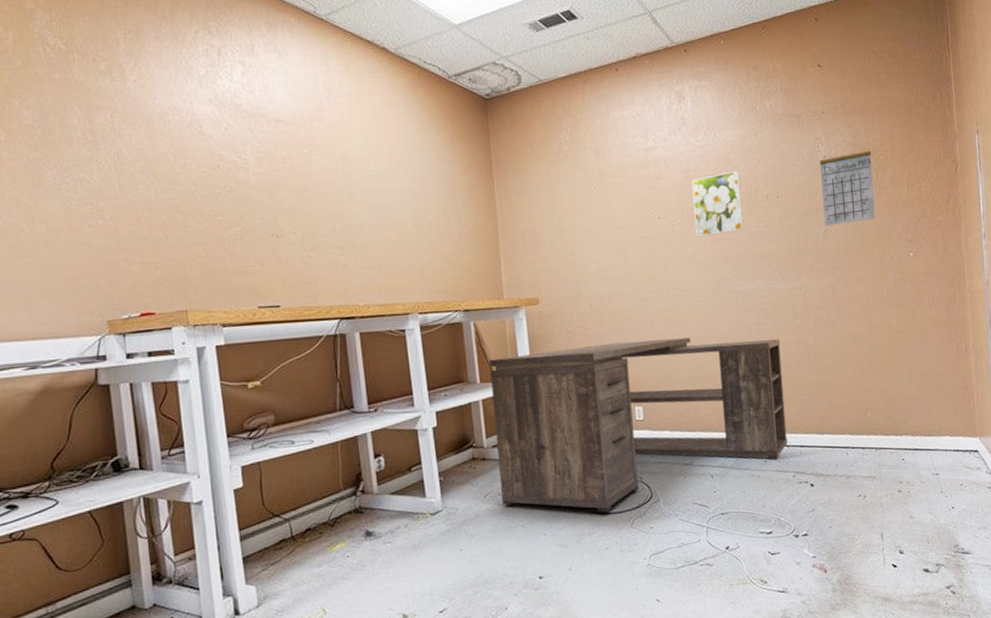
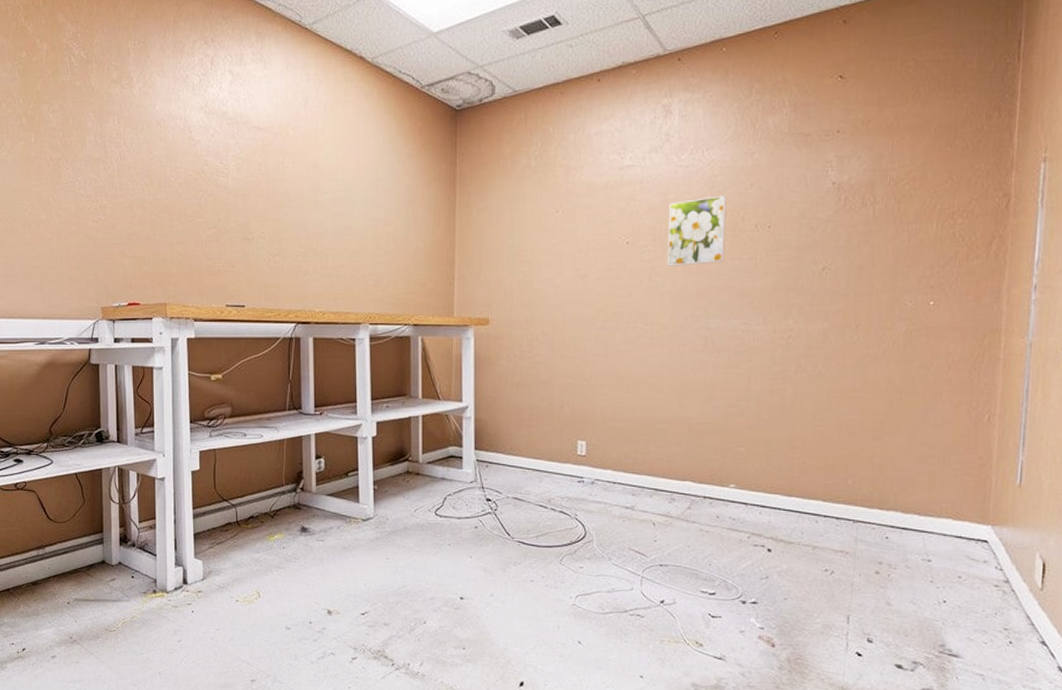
desk: present [489,337,787,513] -> none [431,372,752,545]
calendar: present [819,140,875,226] -> none [822,164,895,264]

